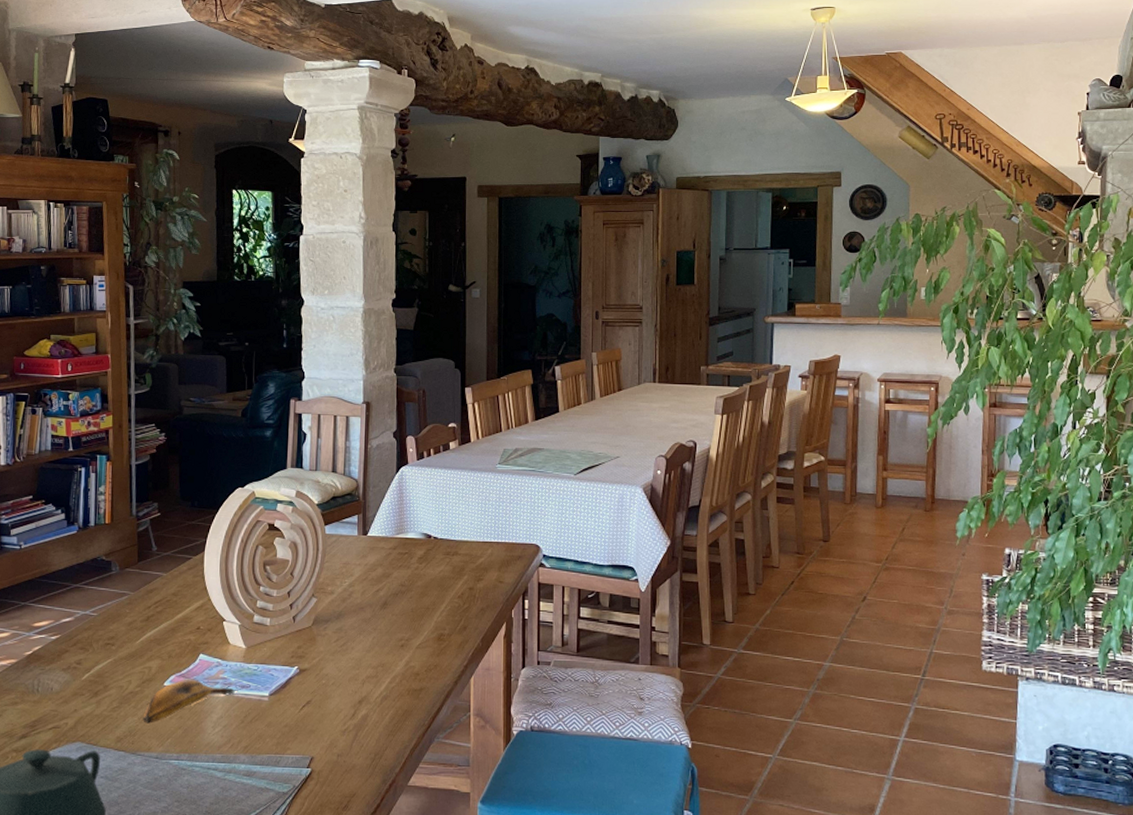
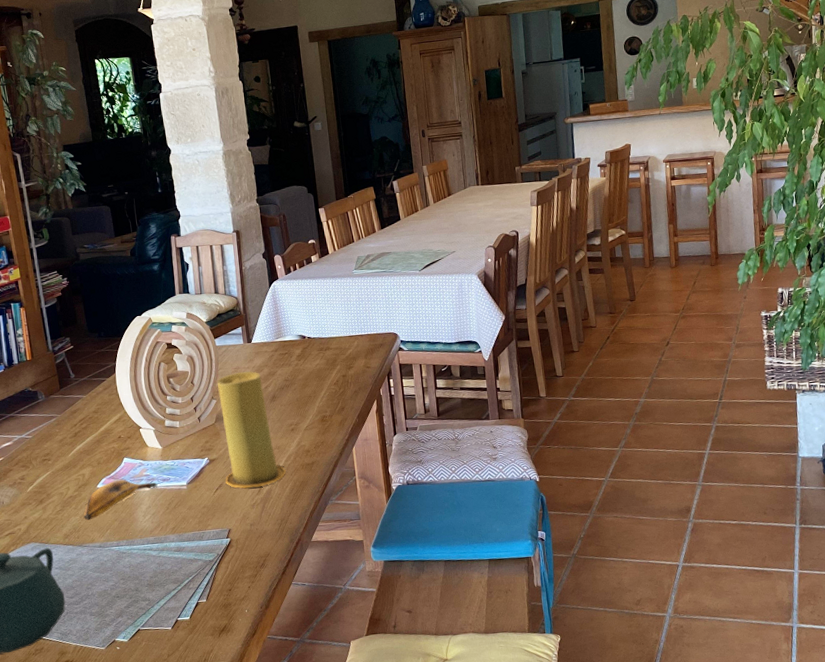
candle: none [315,568,388,710] -> present [217,371,286,489]

